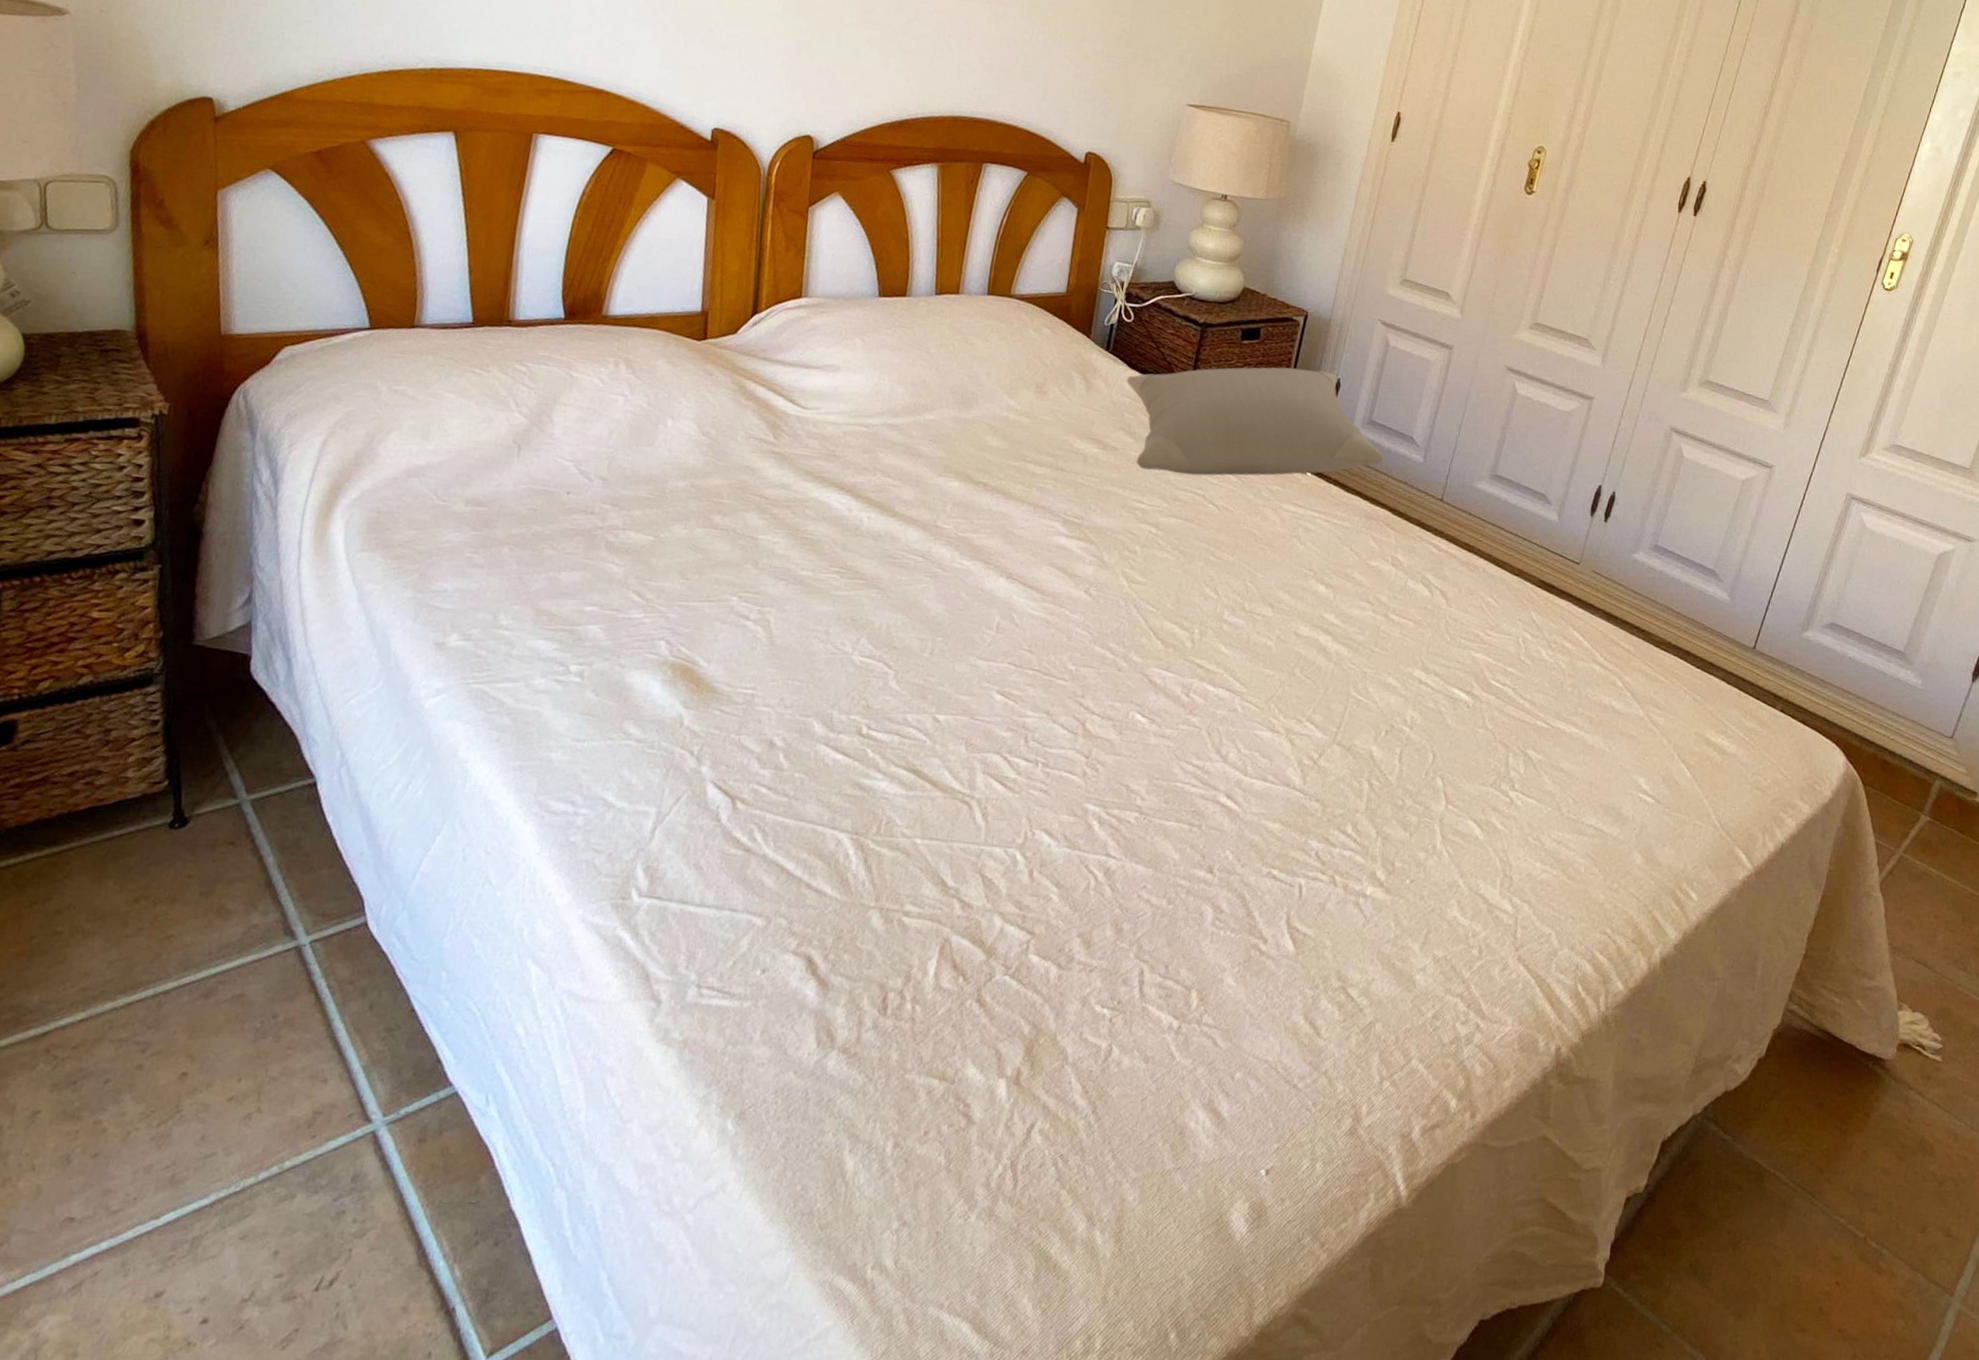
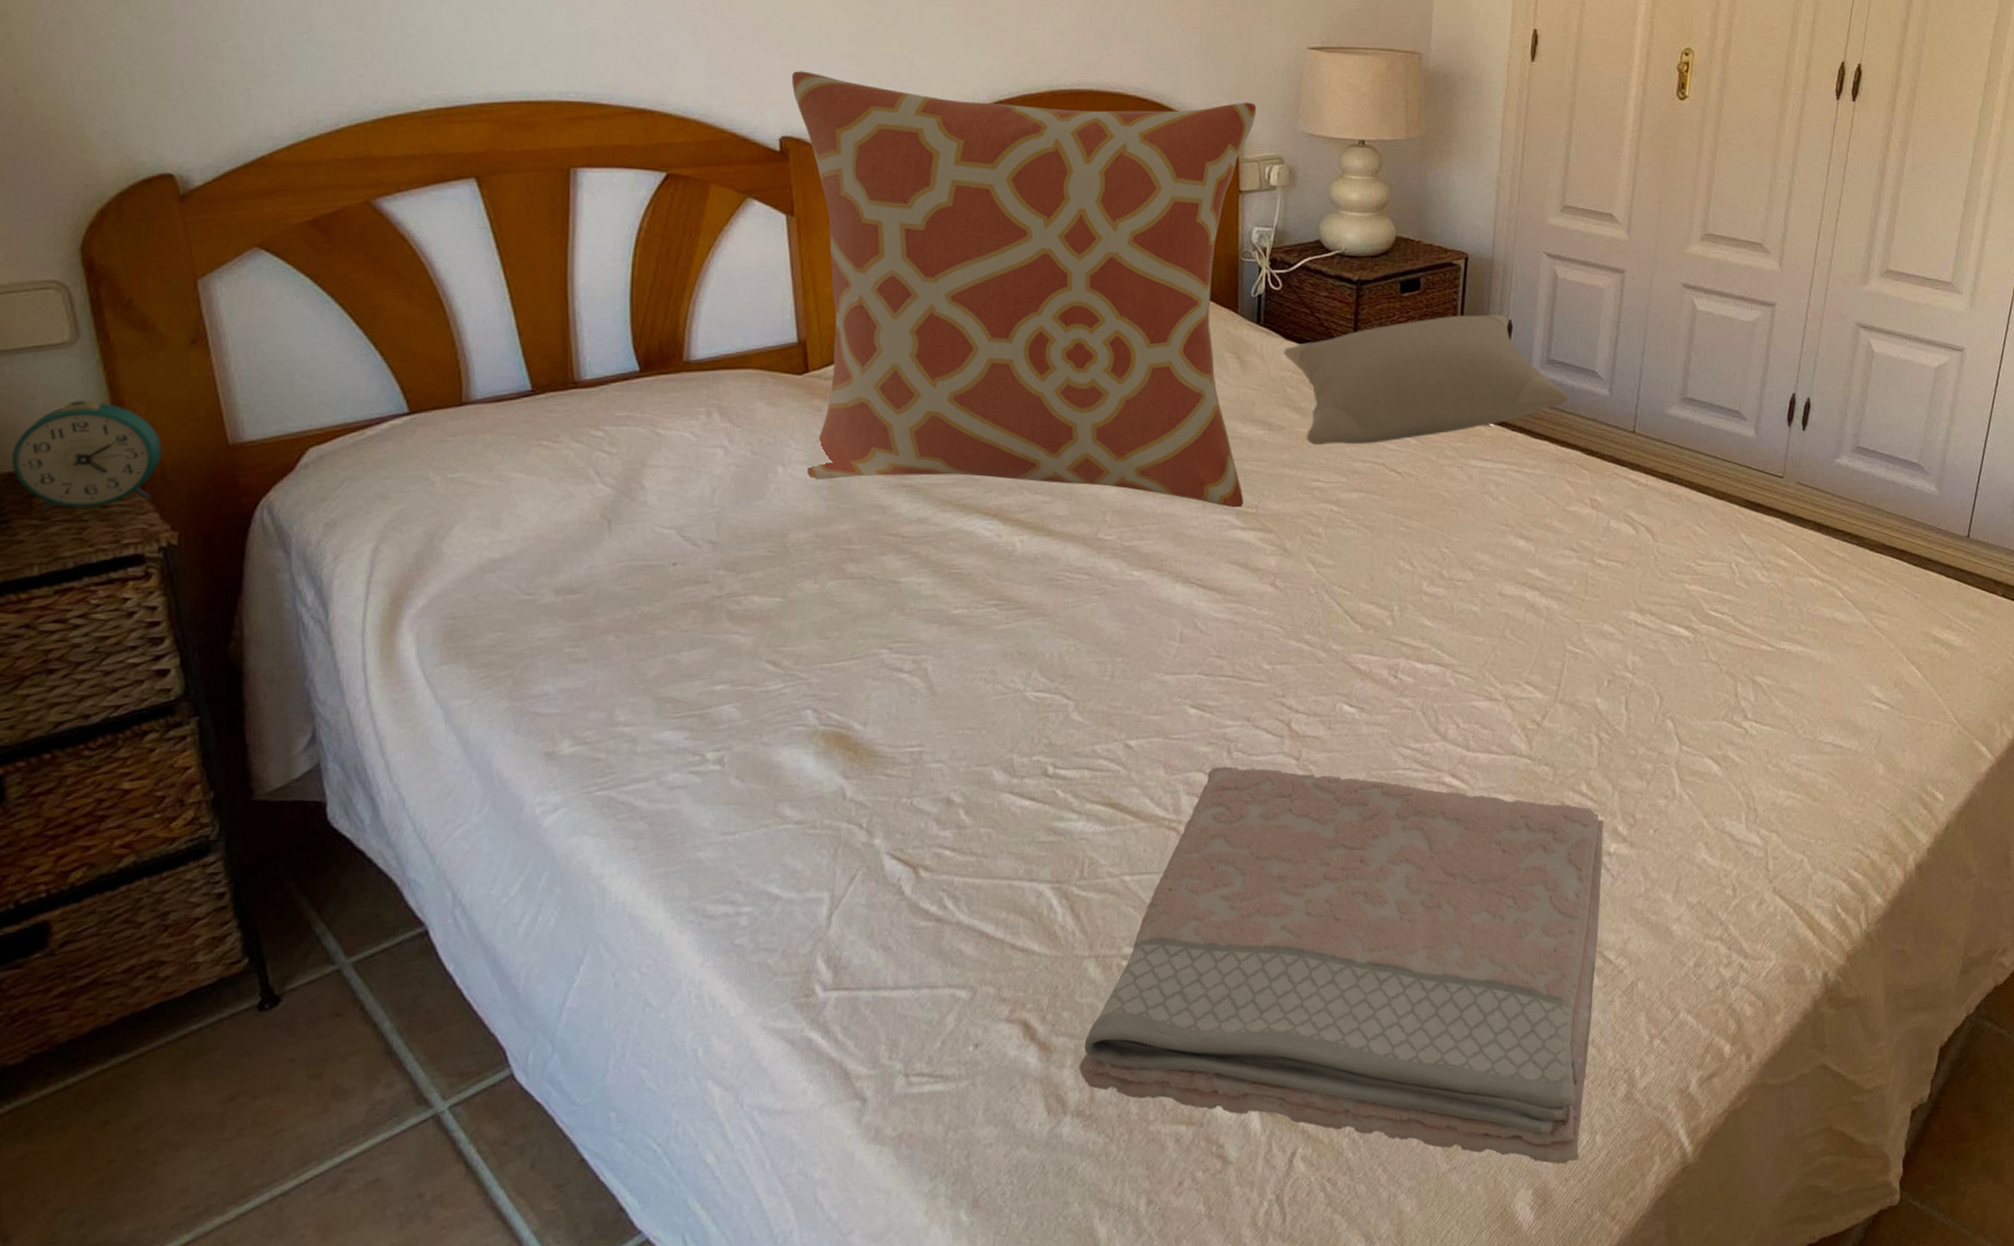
alarm clock: none [48,279,169,373] -> present [12,400,163,513]
pillow: none [692,71,1133,517] -> present [791,71,1257,508]
towel: none [850,752,1364,1185] -> present [1079,766,1604,1165]

